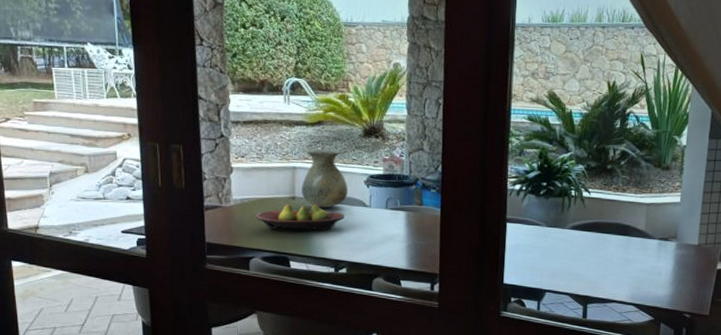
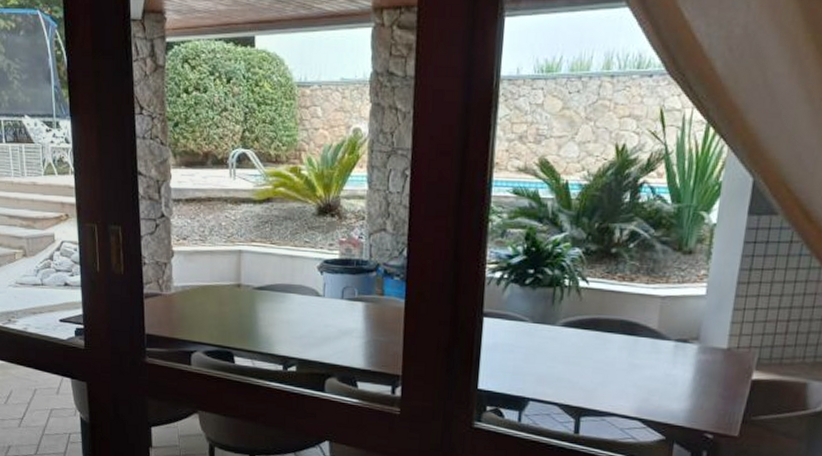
fruit bowl: present [255,204,345,232] -> none [198,292,296,324]
vase: present [301,149,348,208] -> none [248,230,300,298]

